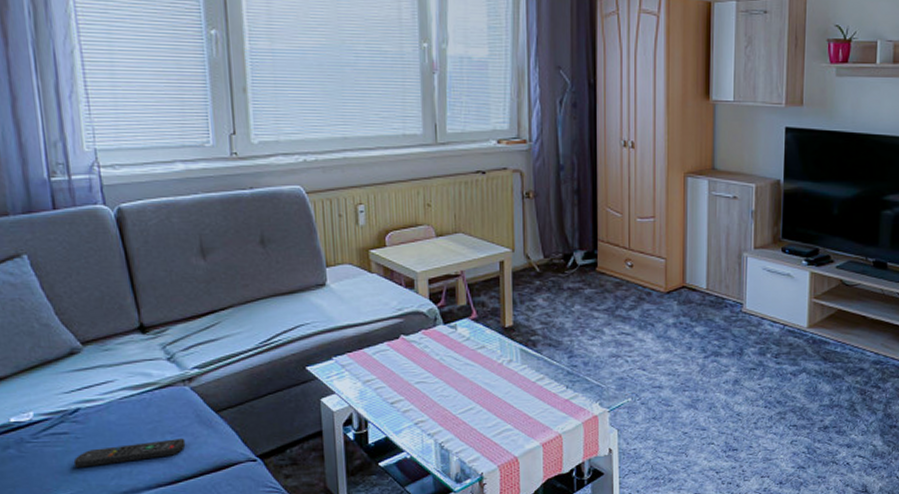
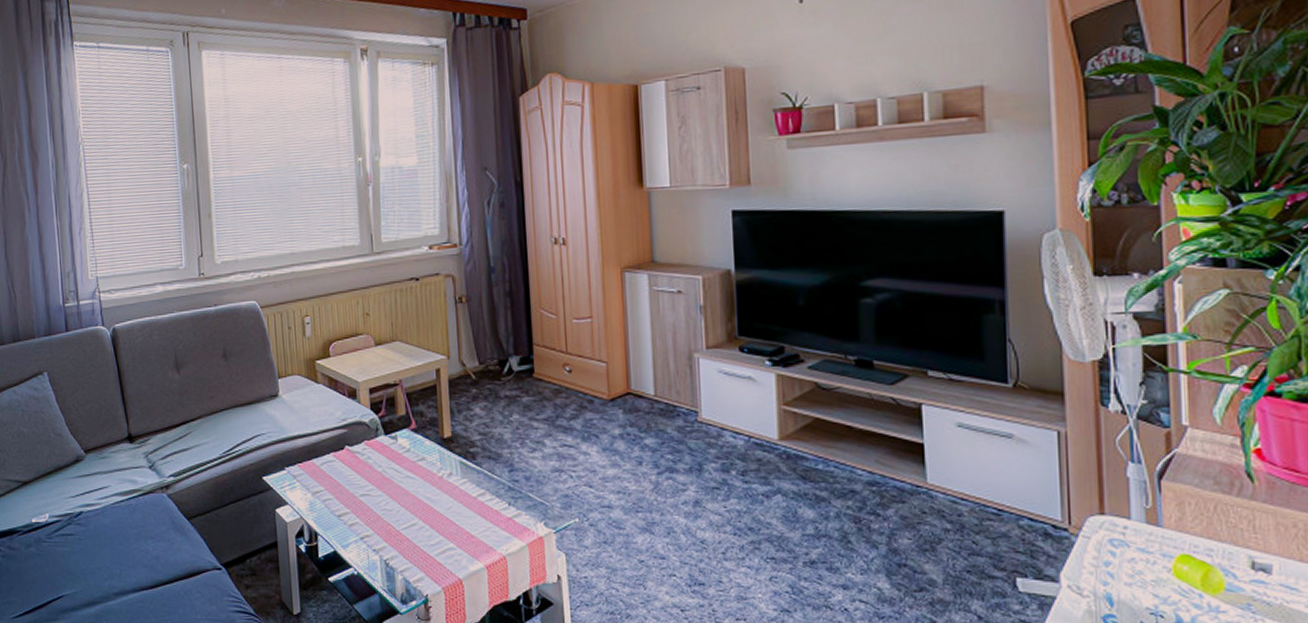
remote control: present [73,438,186,468] -> none [77,544,164,568]

